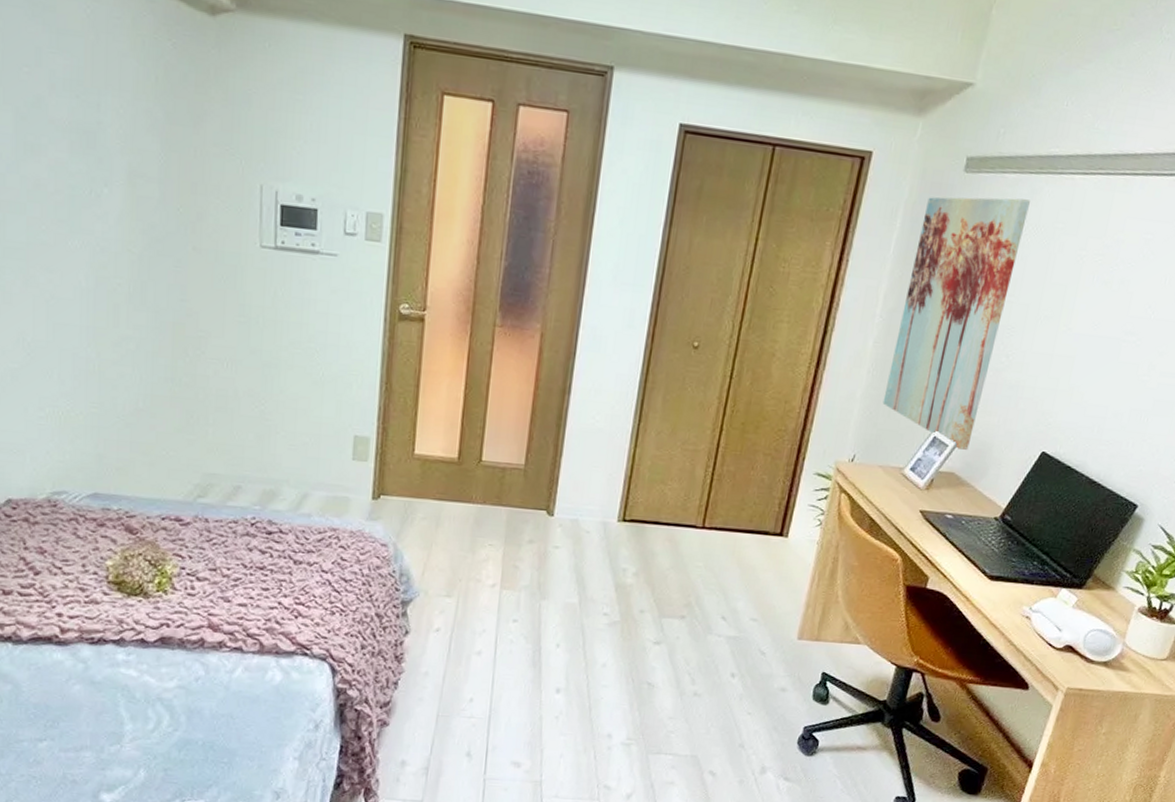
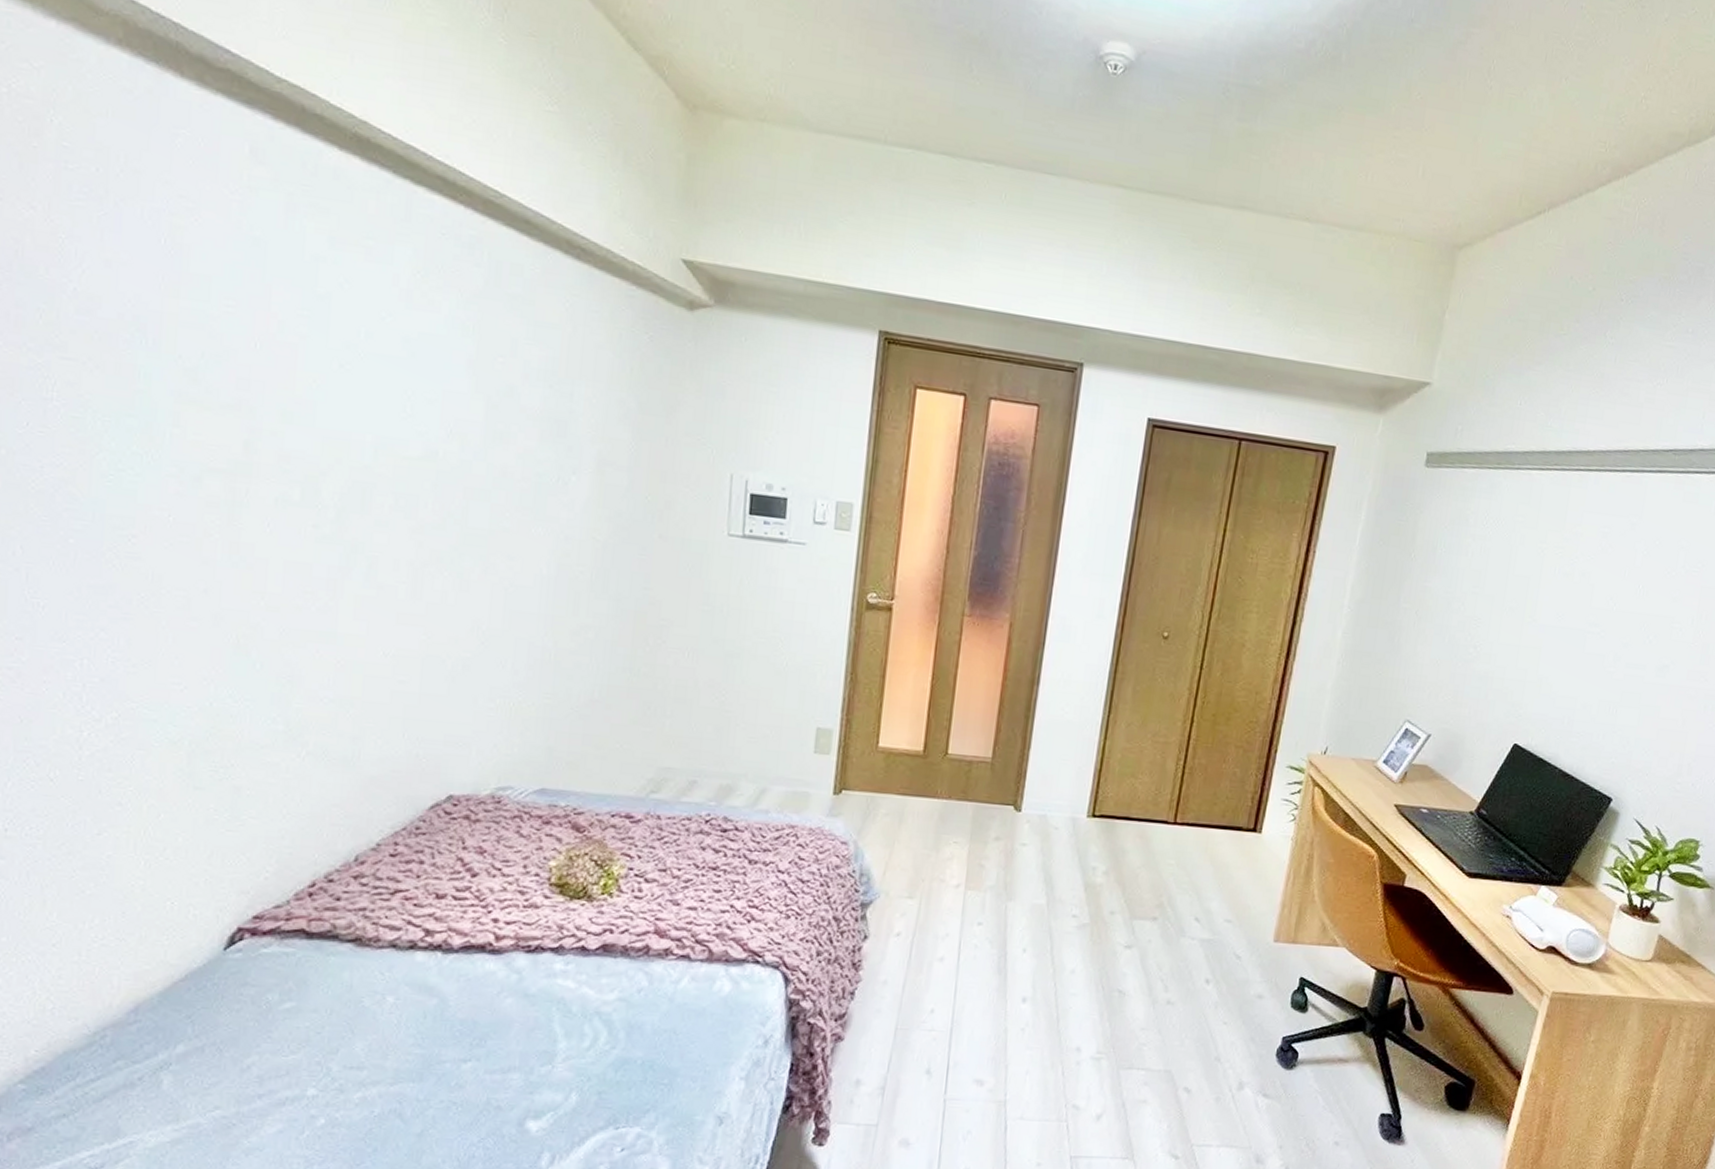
wall art: present [882,197,1030,450] -> none [1353,490,1490,742]

